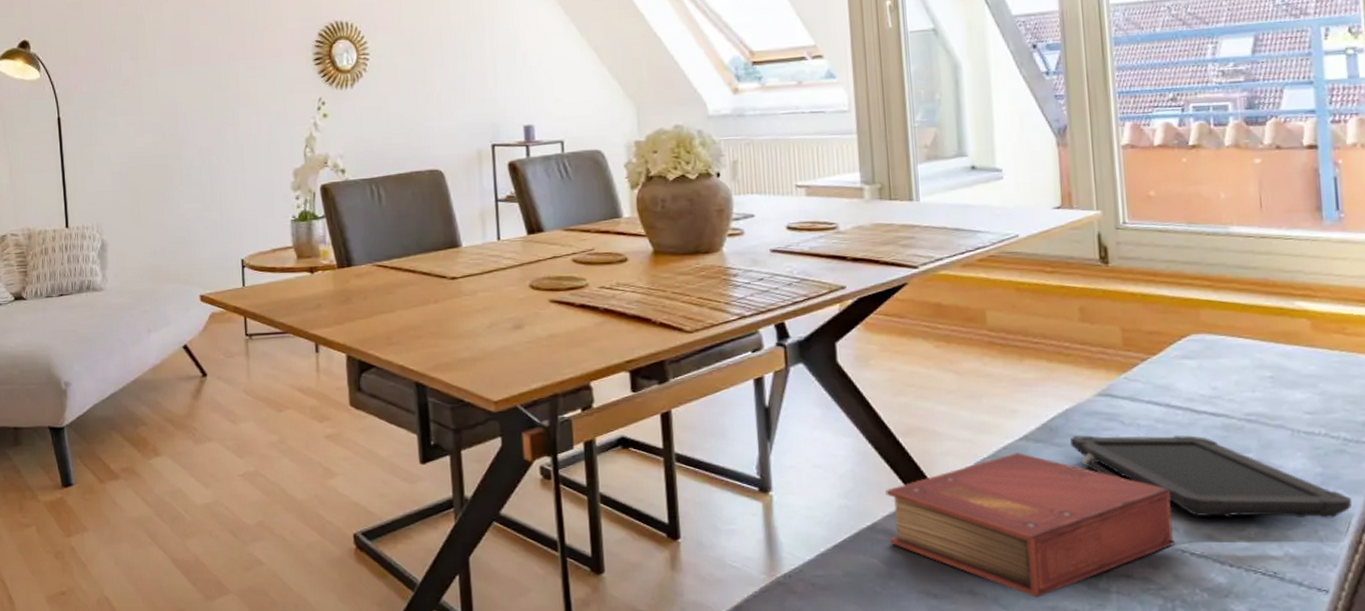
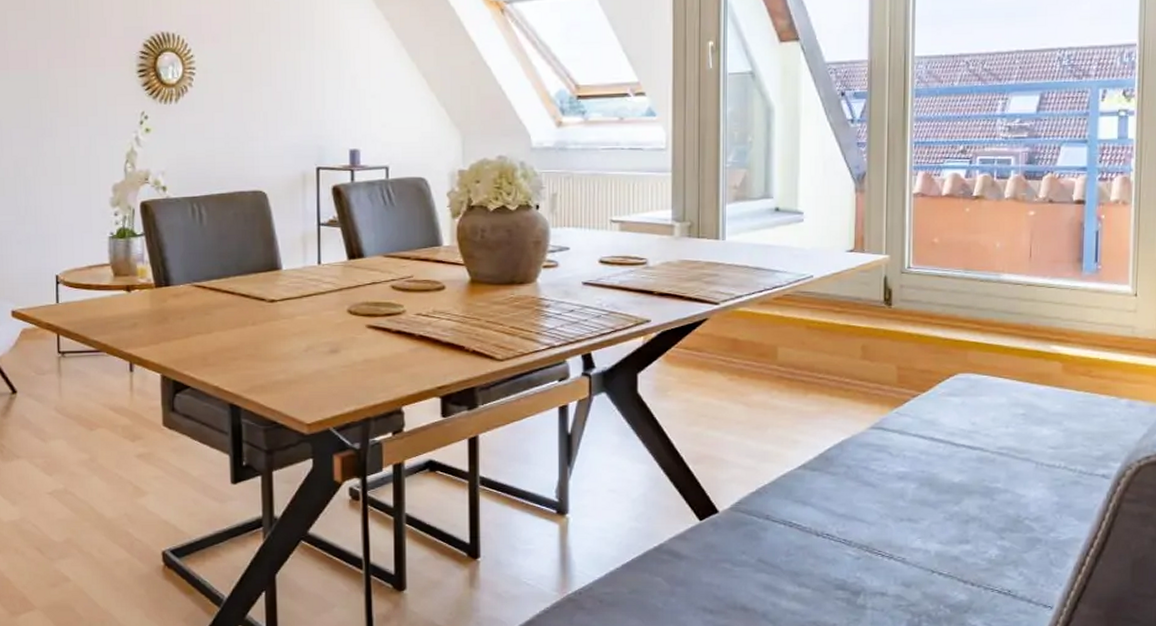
book: present [885,453,1174,598] -> none [673,480,927,613]
tablet: present [1070,434,1352,518] -> none [843,465,1081,543]

